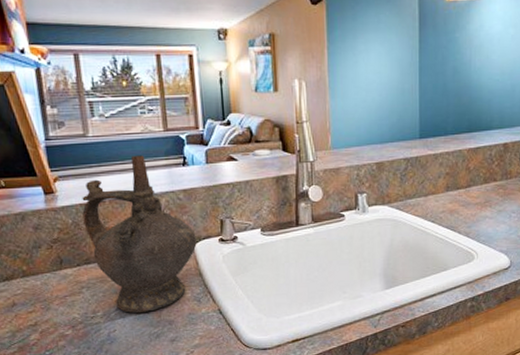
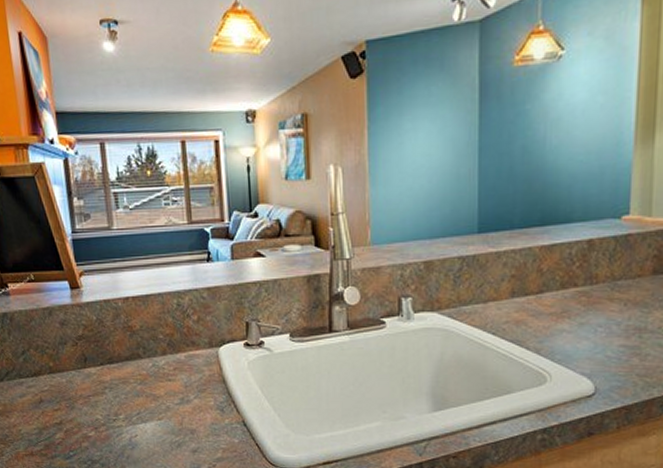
ceremonial vessel: present [82,155,197,314] -> none [106,250,221,419]

